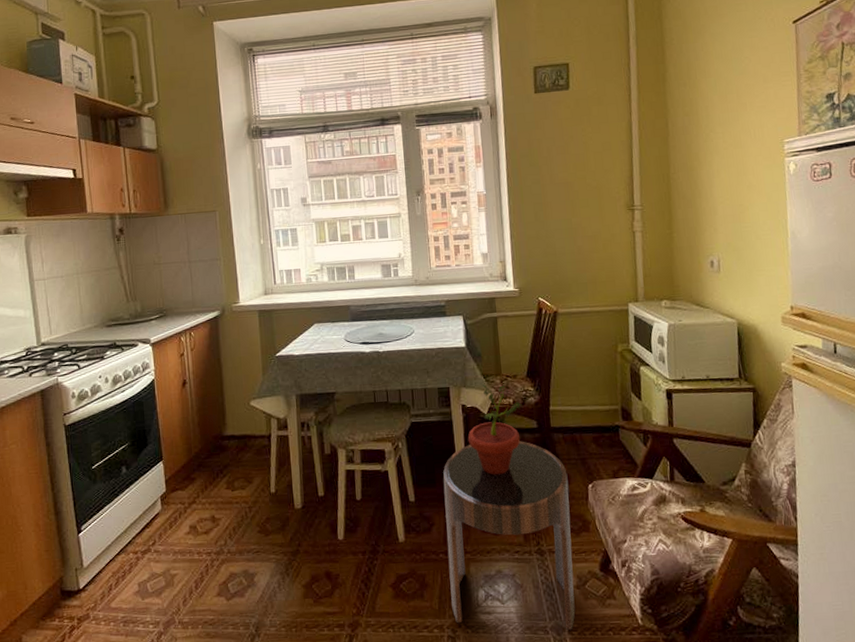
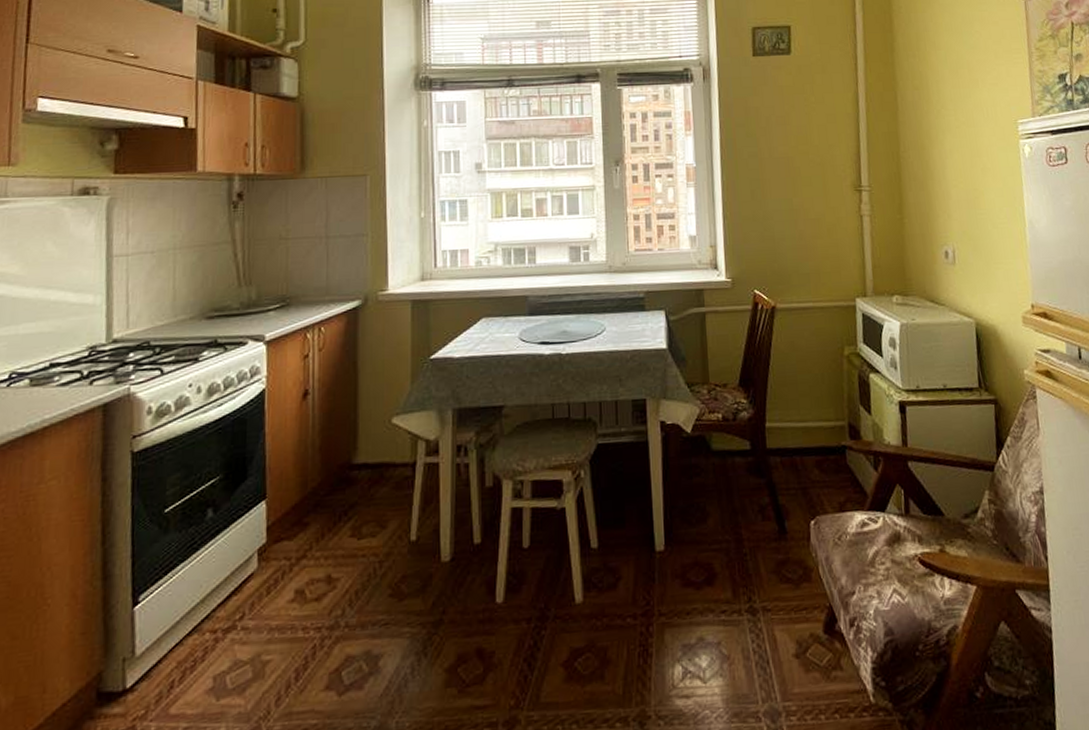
side table: present [443,441,575,631] -> none [634,466,794,716]
potted plant: present [467,384,522,475] -> none [666,395,733,511]

